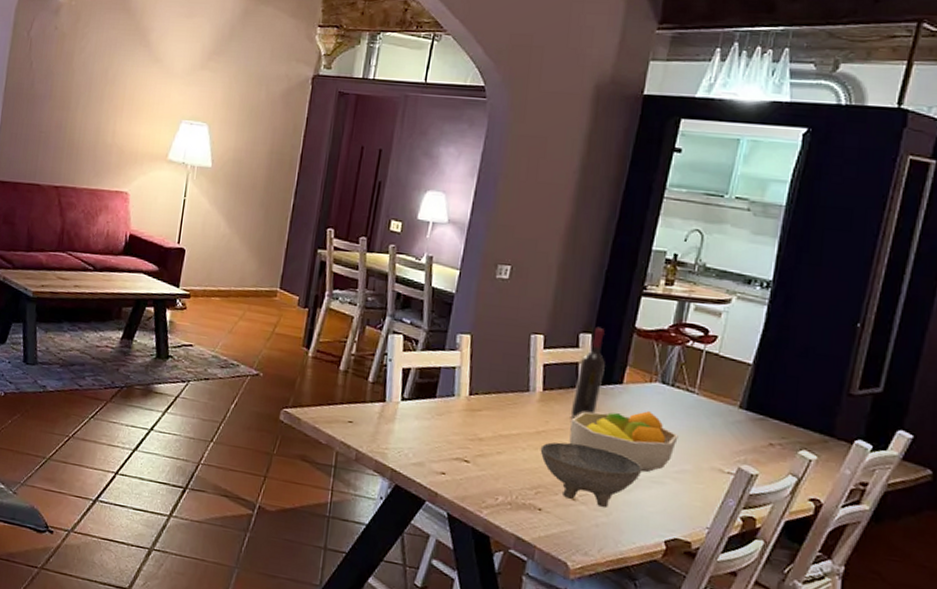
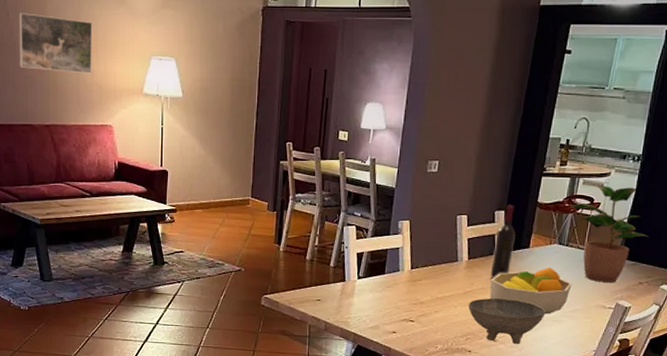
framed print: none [35,64,121,134] -> present [18,13,93,74]
potted plant: none [677,314,784,440] -> present [570,186,650,283]

